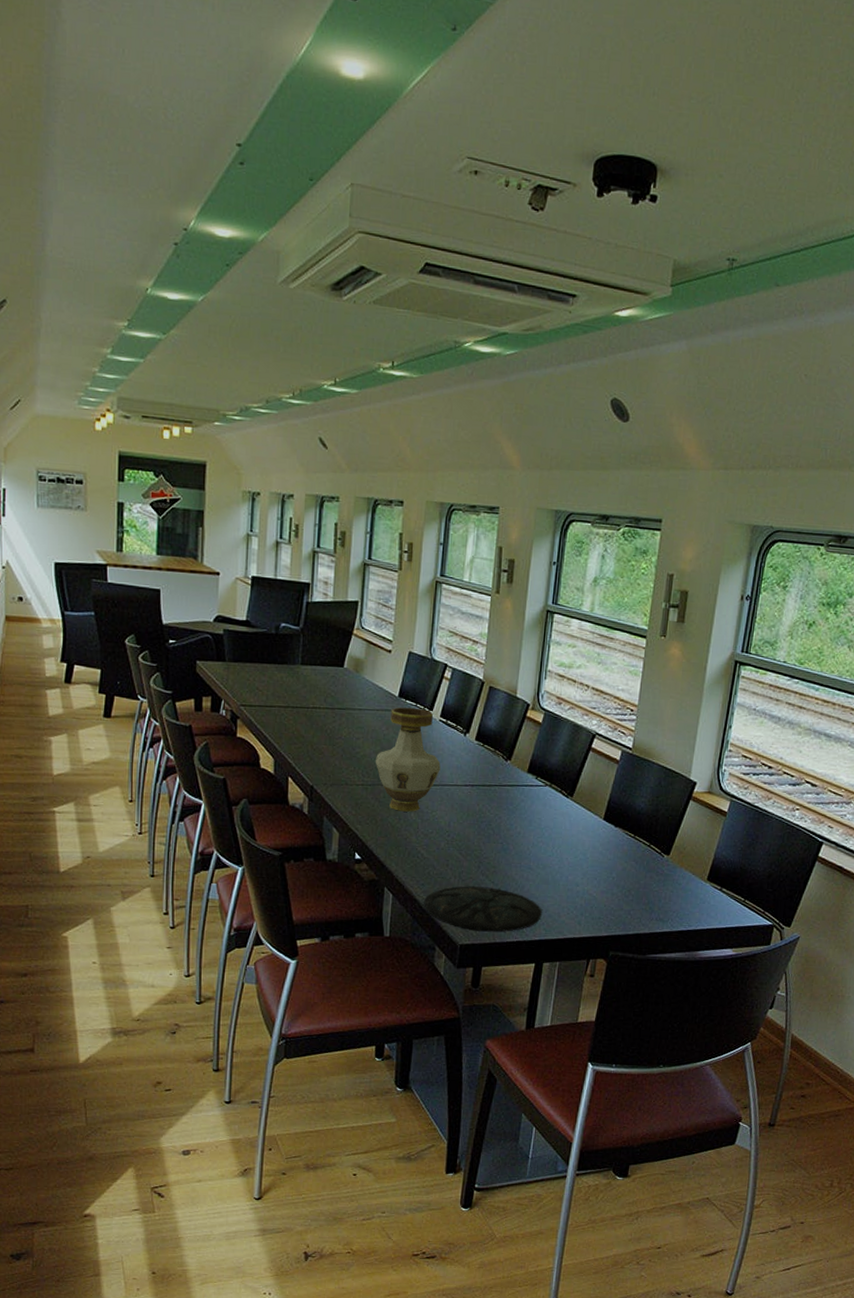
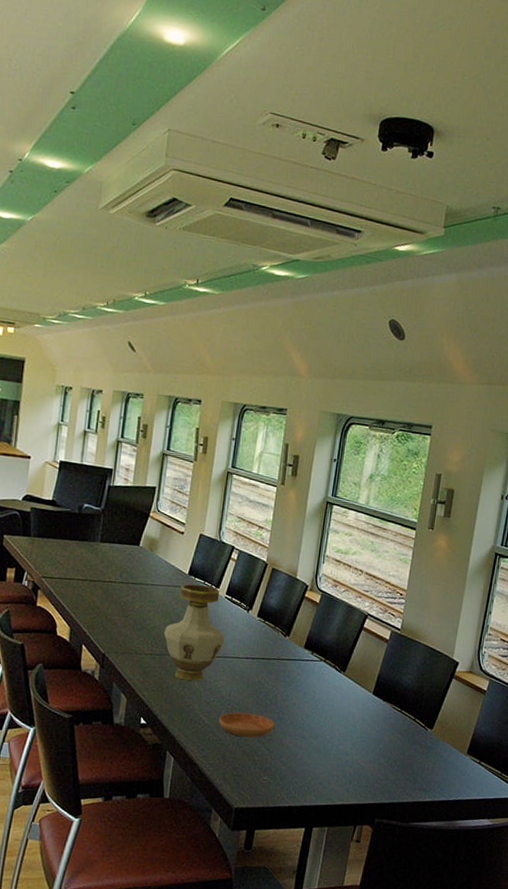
plate: present [424,885,543,932] -> none [203,751,314,797]
saucer: none [438,843,499,871] -> present [218,712,275,738]

